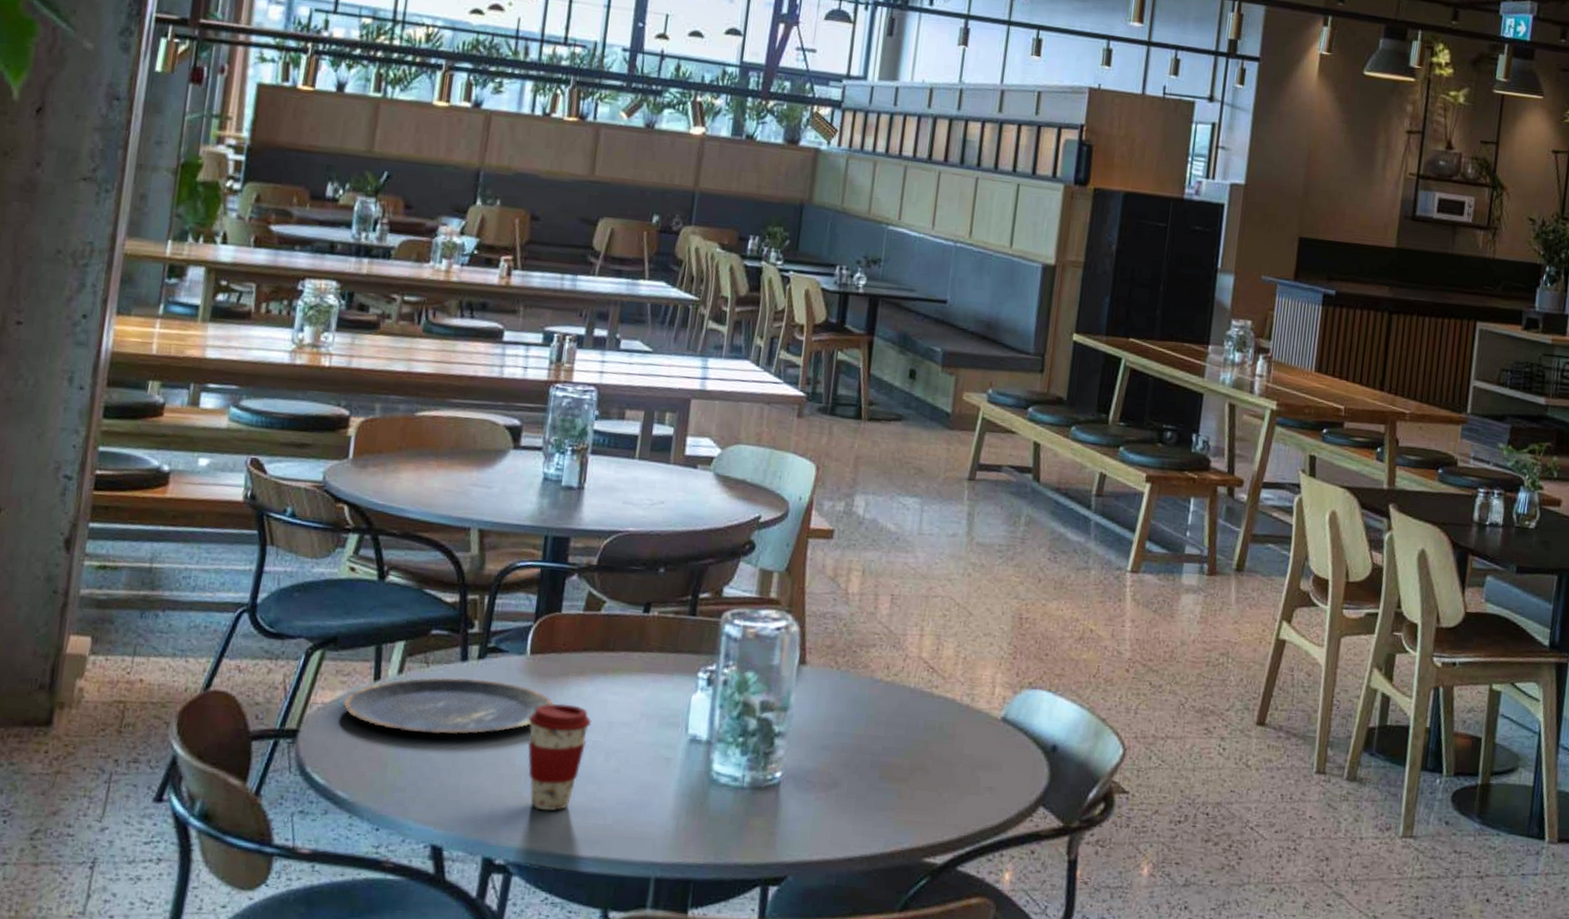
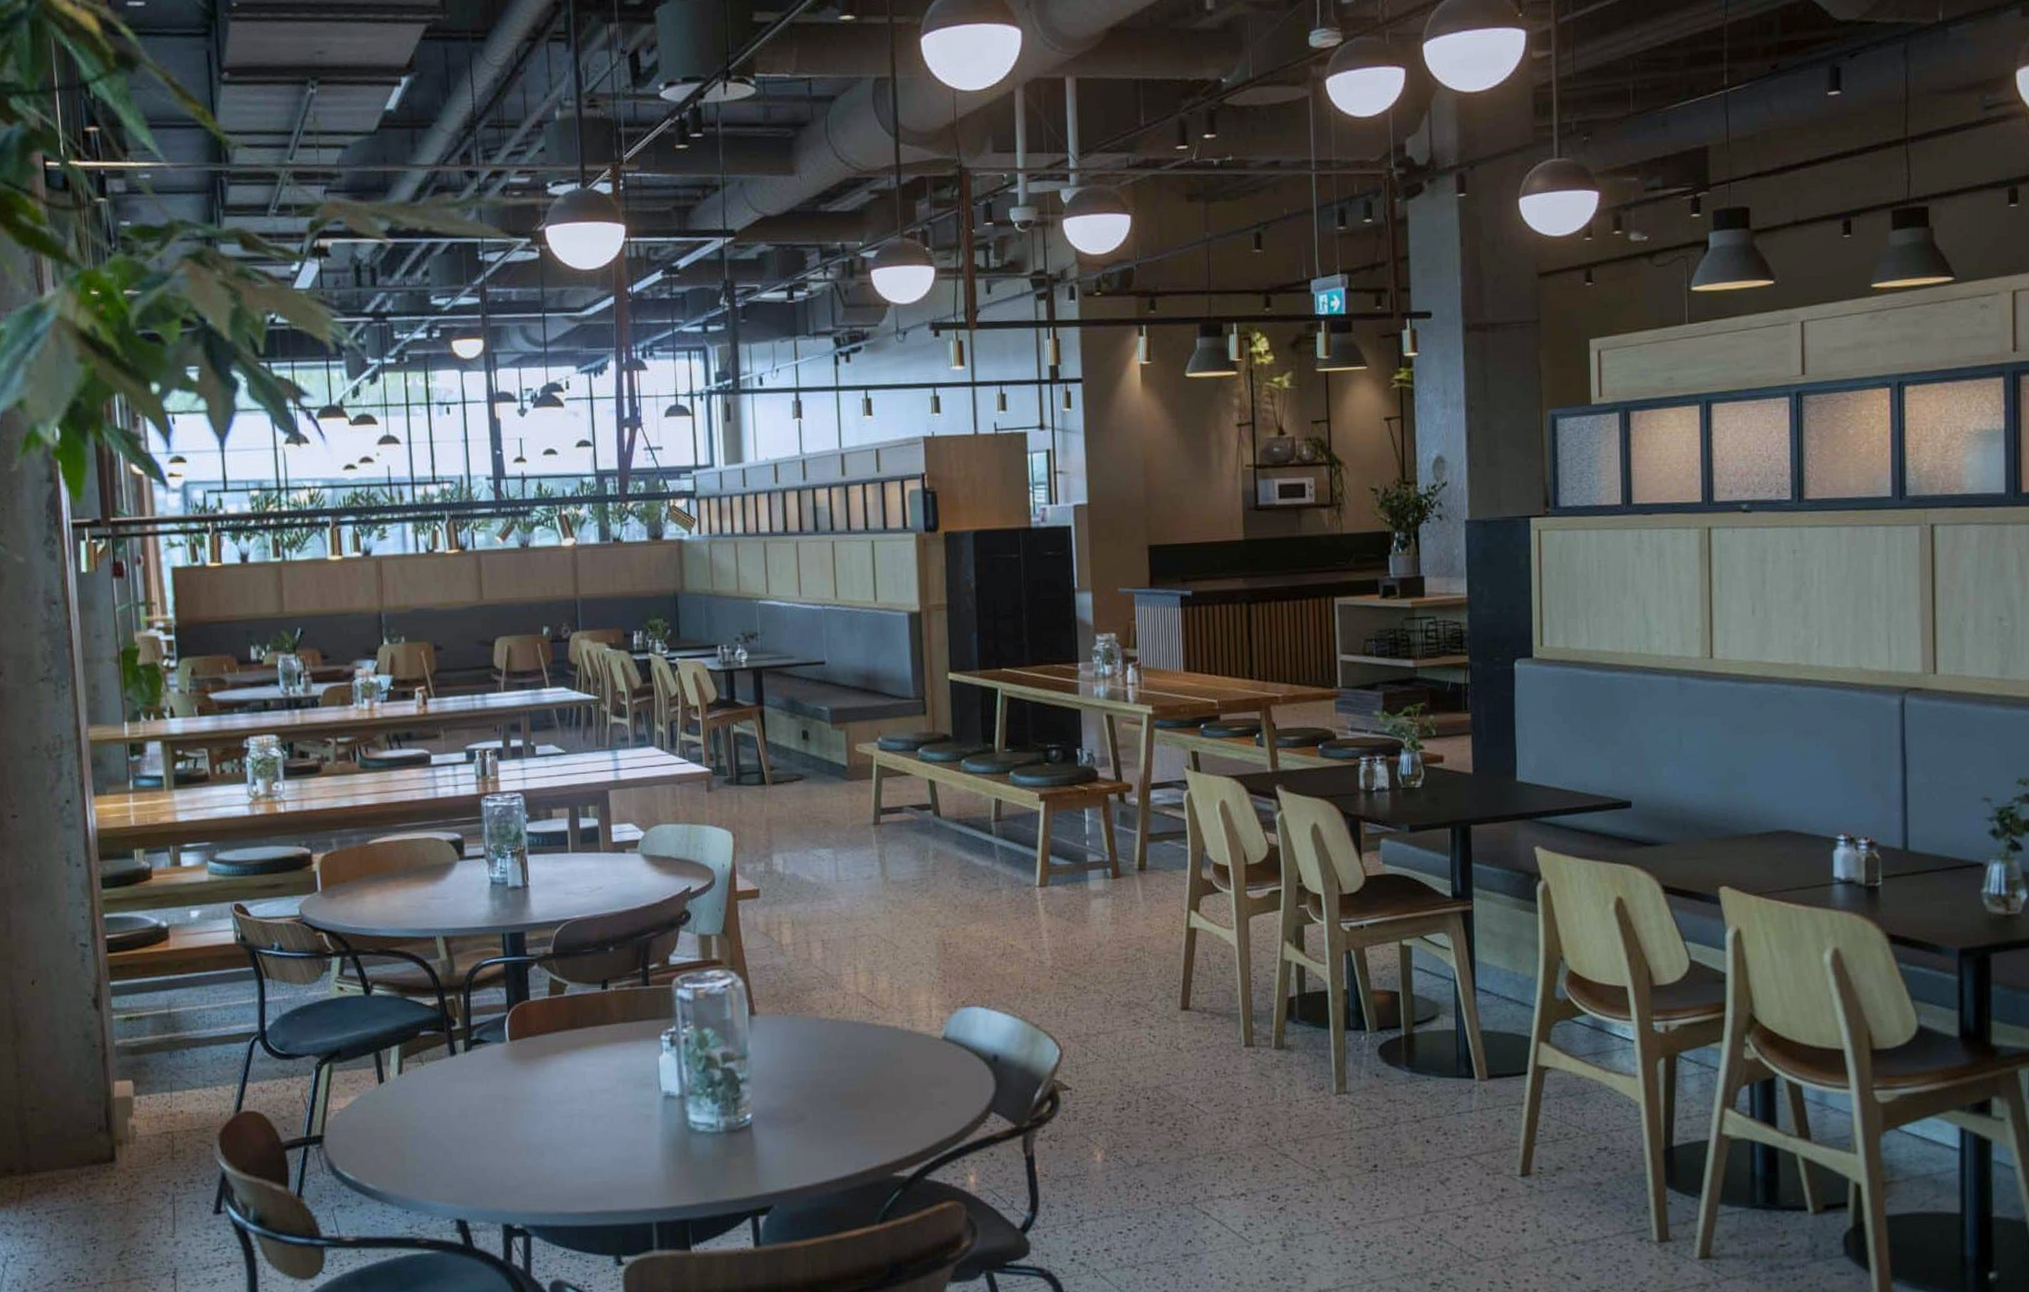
plate: present [342,677,554,735] -> none [356,1068,539,1125]
coffee cup: present [528,703,591,811] -> none [519,1080,574,1177]

